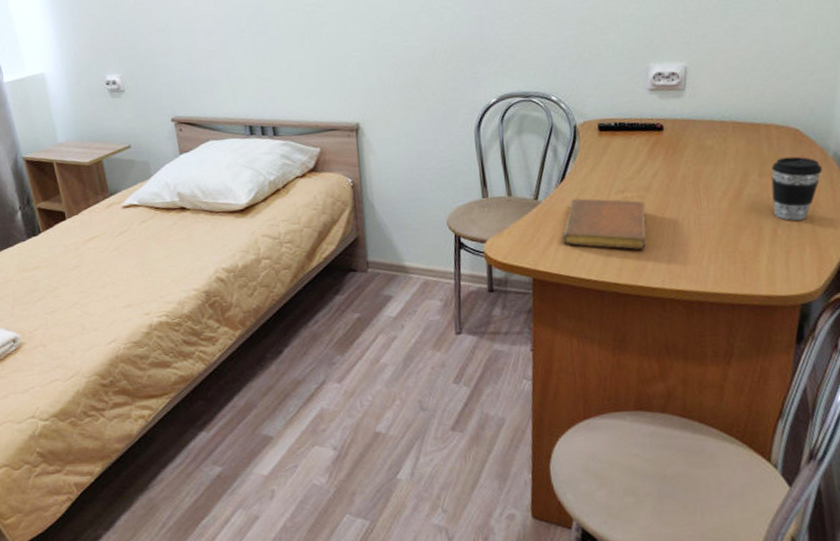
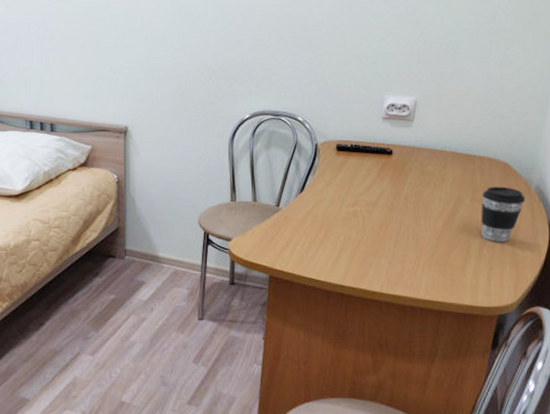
notebook: present [562,198,646,249] -> none [297,208,372,257]

